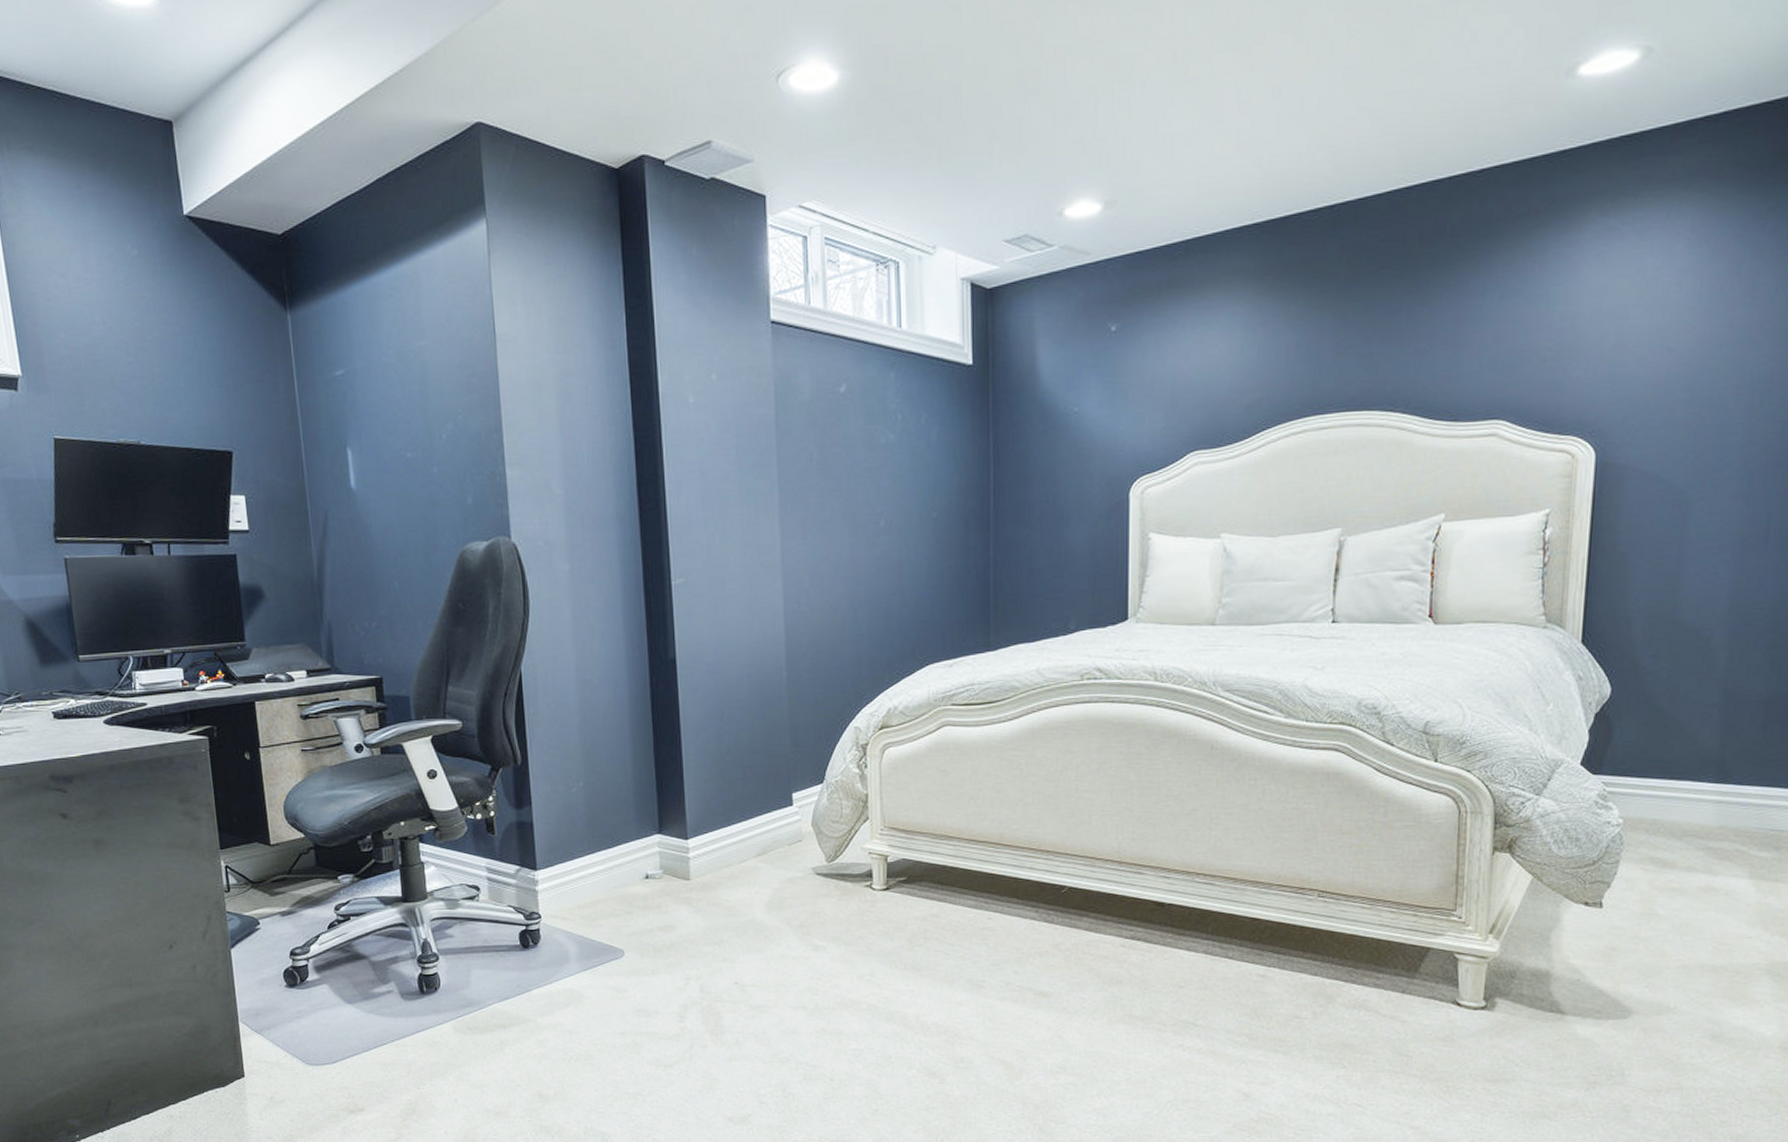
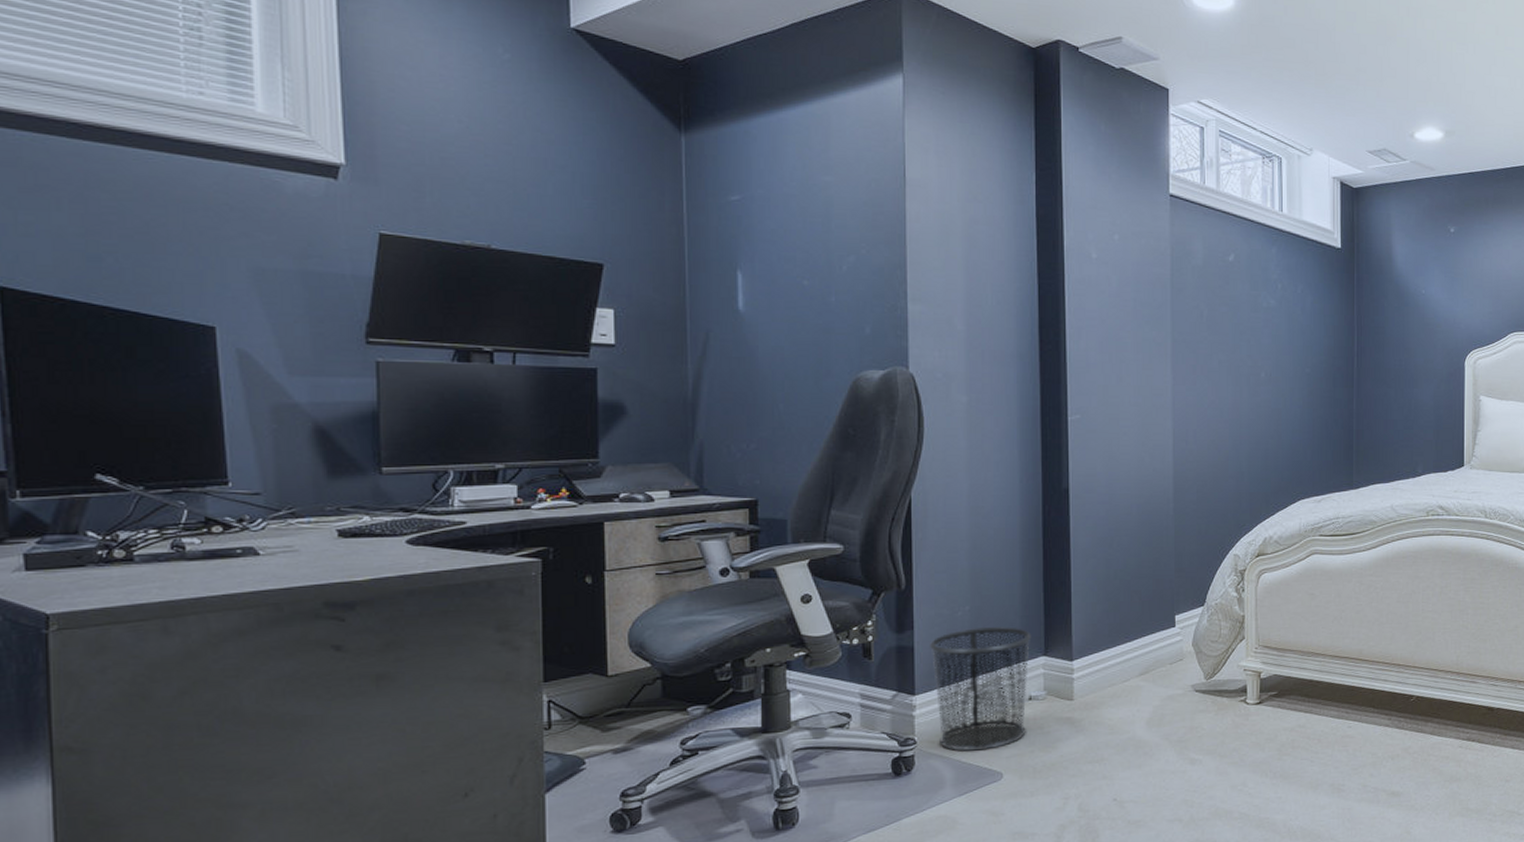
waste bin: none [548,803,645,927] -> present [930,627,1032,752]

